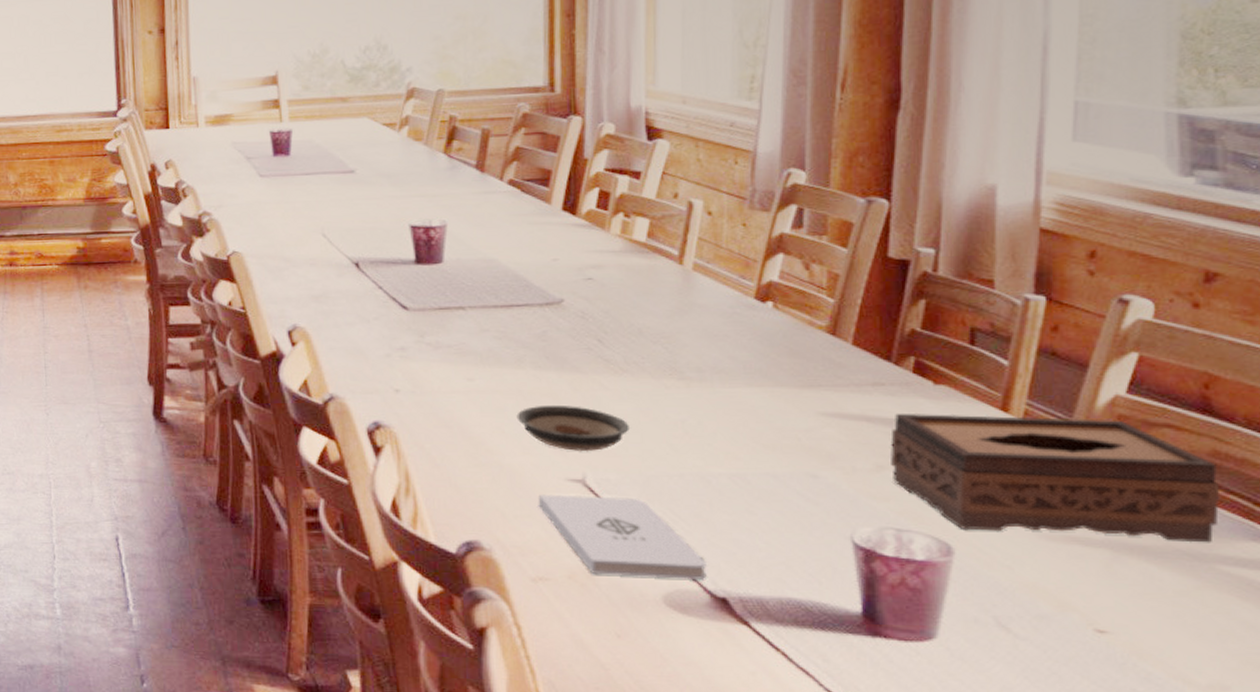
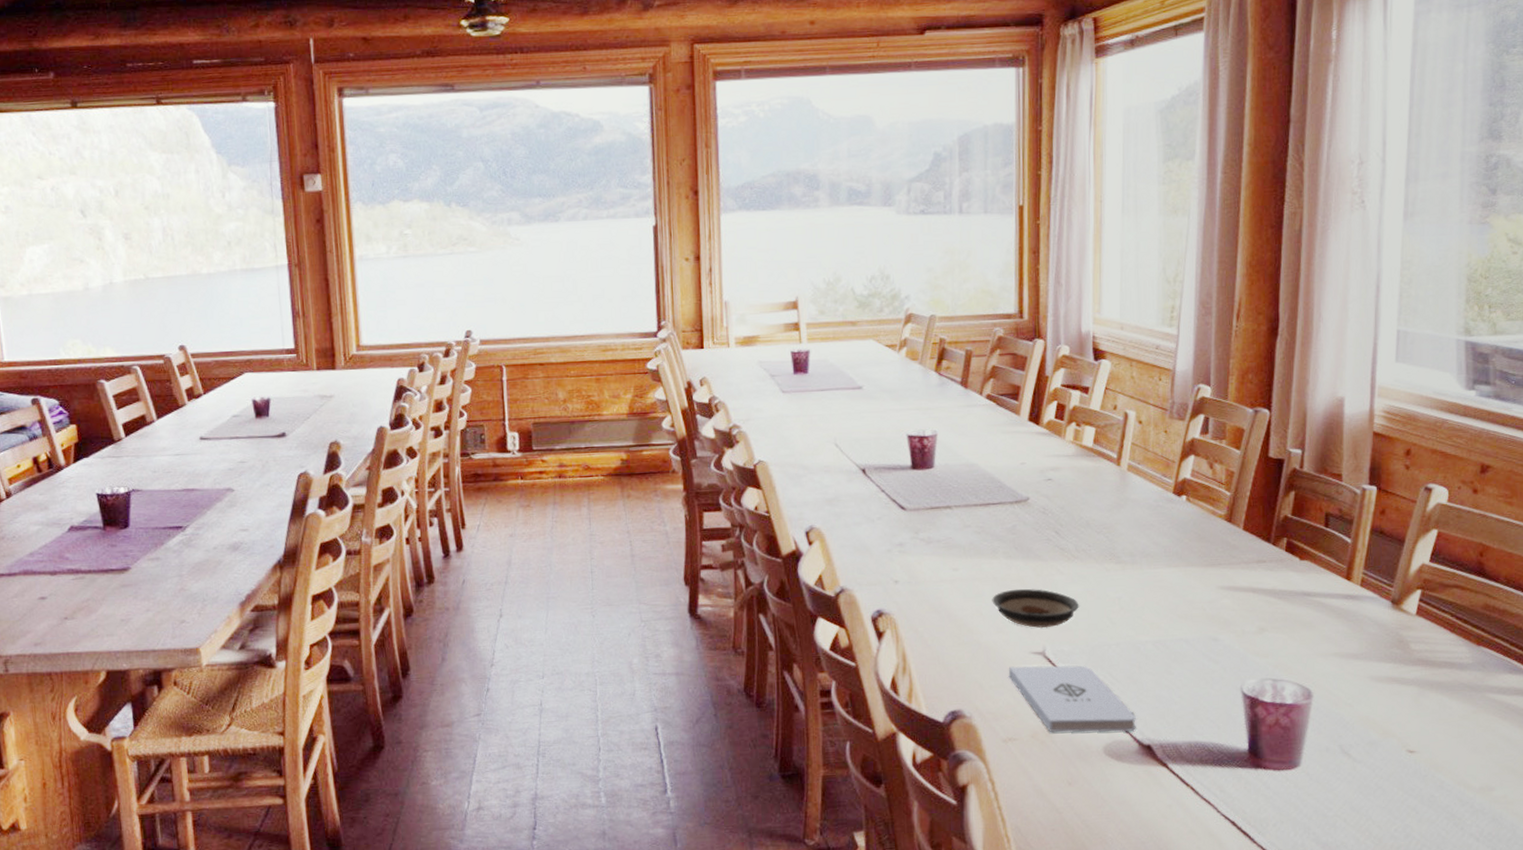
tissue box: present [890,413,1221,543] -> none [1269,583,1490,678]

